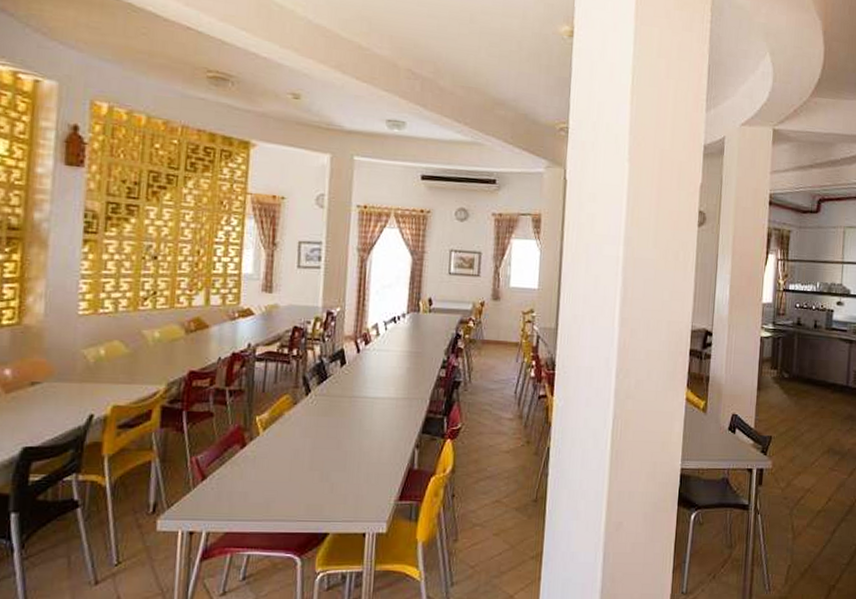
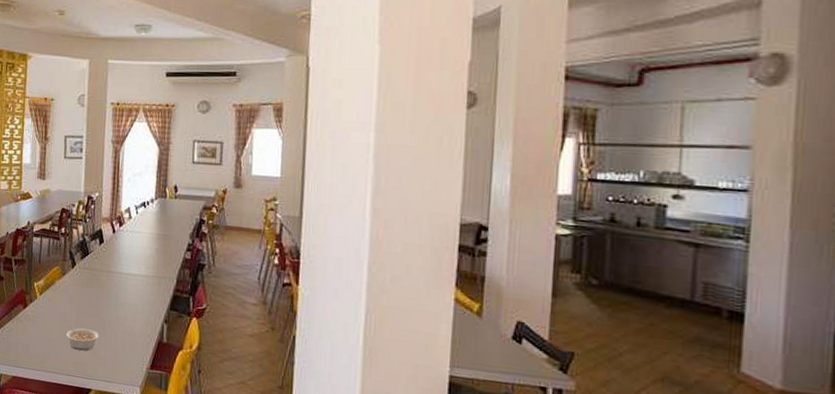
legume: none [298,463,339,491] -> present [66,325,99,351]

